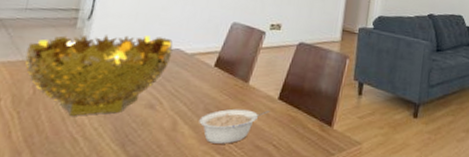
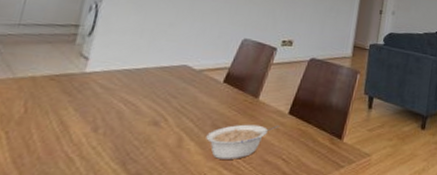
decorative bowl: present [25,35,174,116] -> none [16,51,181,135]

